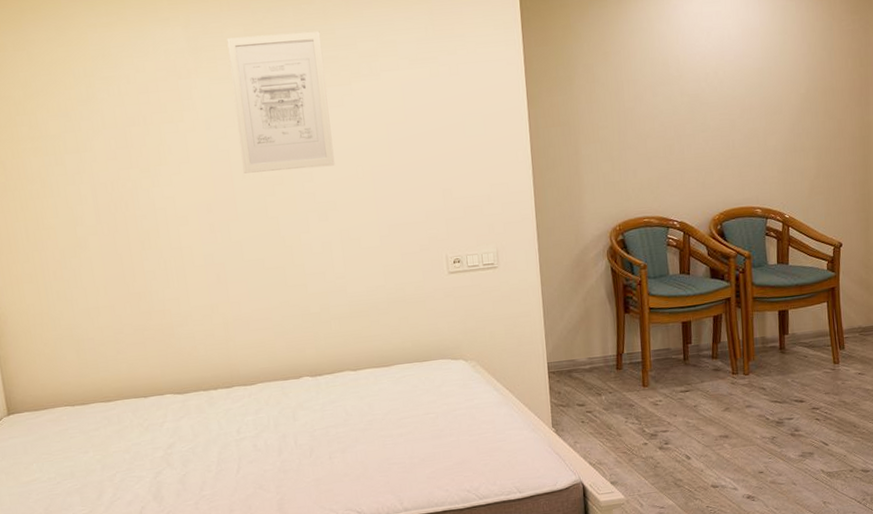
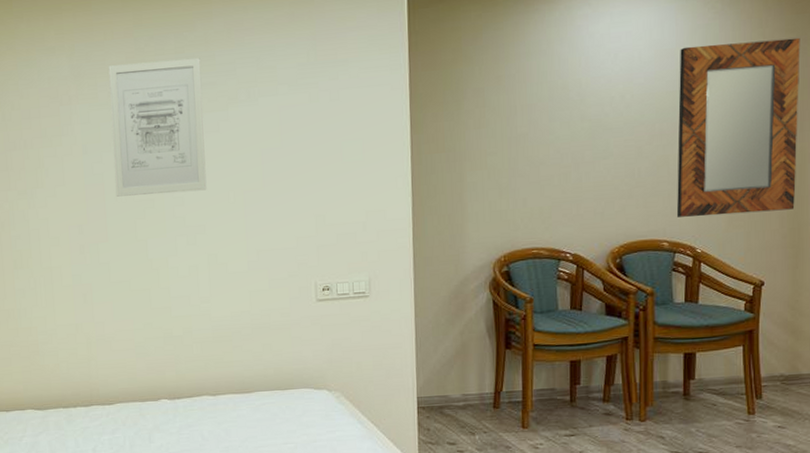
home mirror: none [763,19,865,186] -> present [676,37,800,217]

